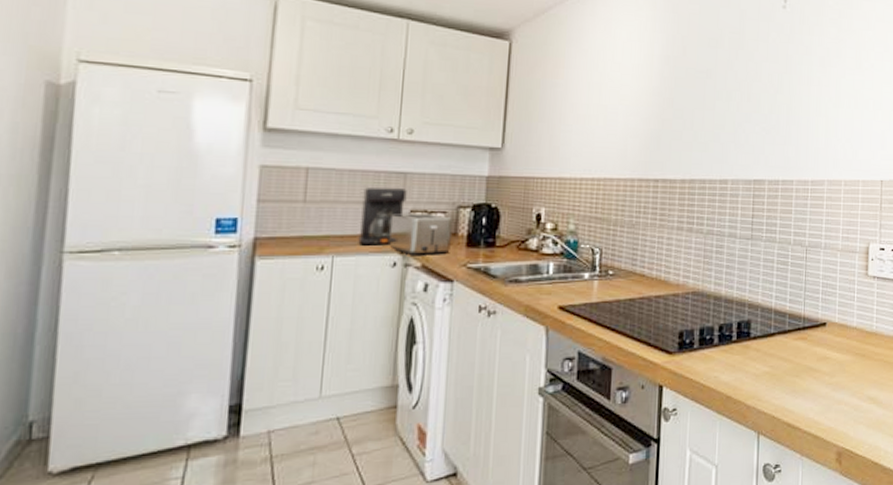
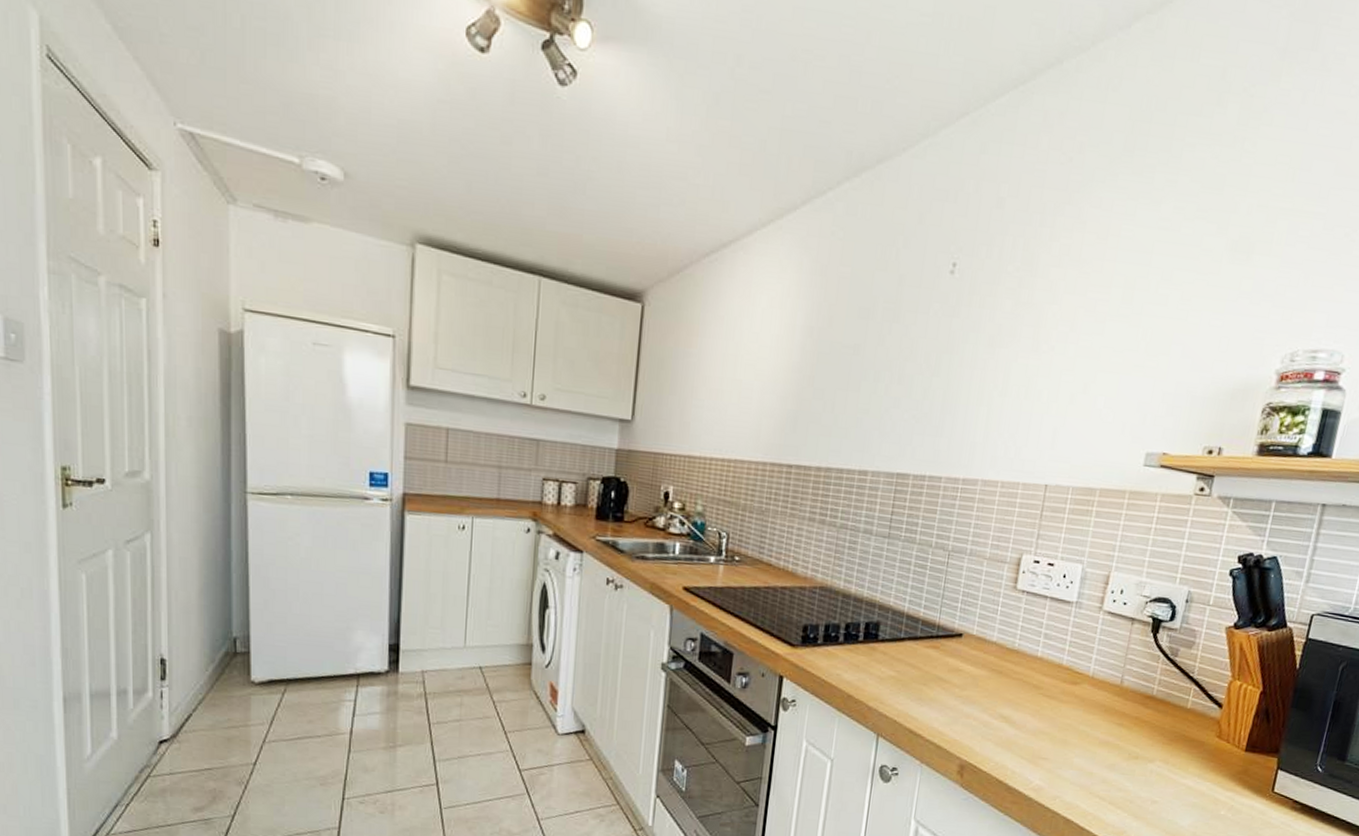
coffee maker: present [358,187,407,246] -> none [495,452,540,511]
toaster: present [389,213,452,256] -> none [523,480,583,525]

